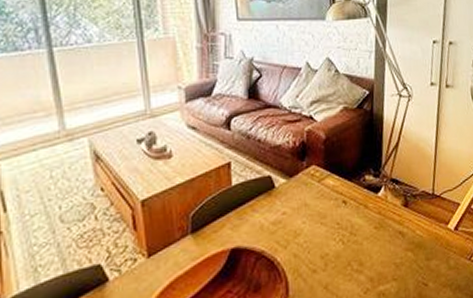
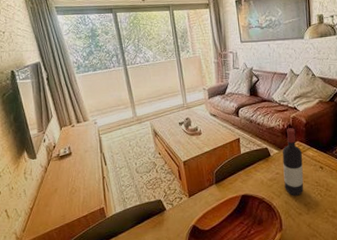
wine bottle: none [291,146,321,246] -> present [282,128,304,196]

